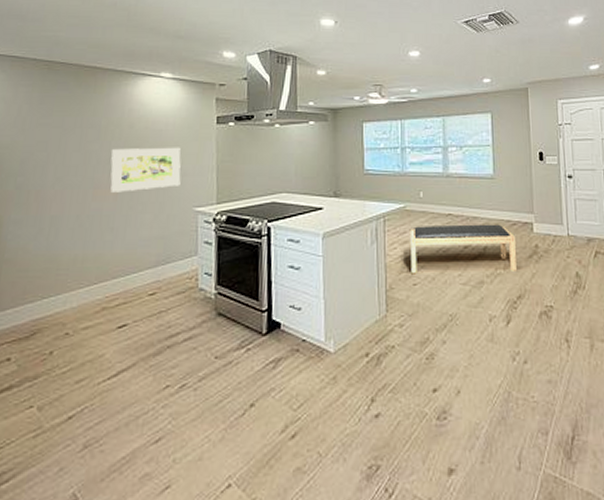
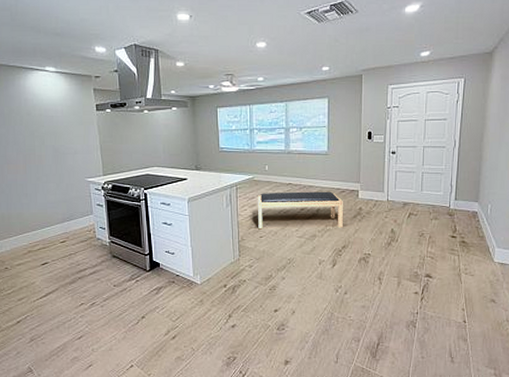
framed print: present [110,147,181,193] -> none [17,130,73,167]

